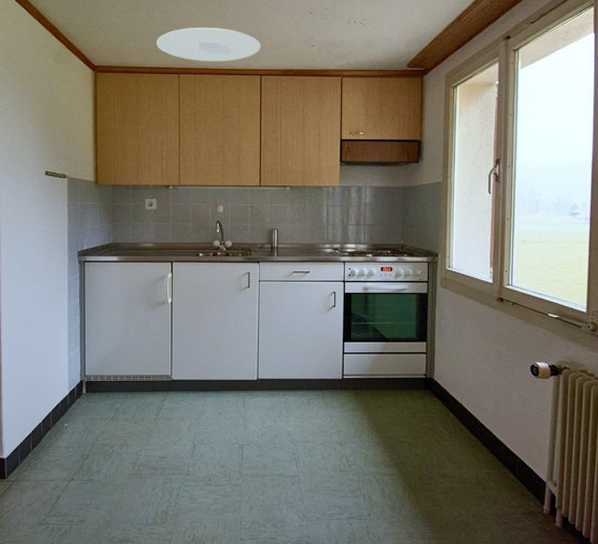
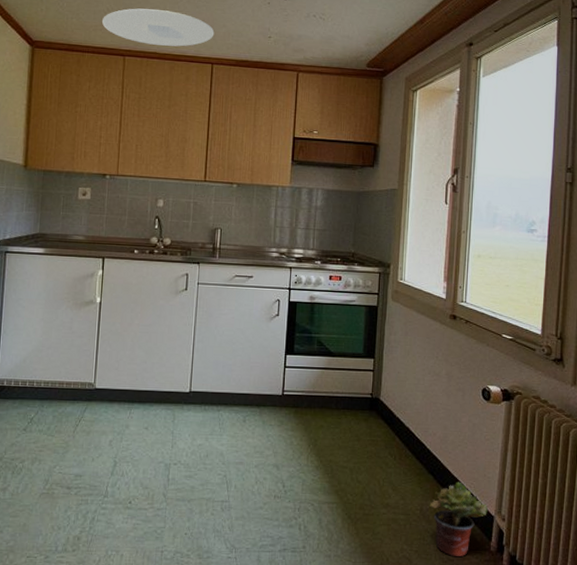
potted plant: none [484,451,541,519] -> present [429,481,489,556]

